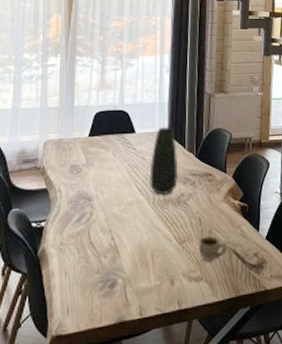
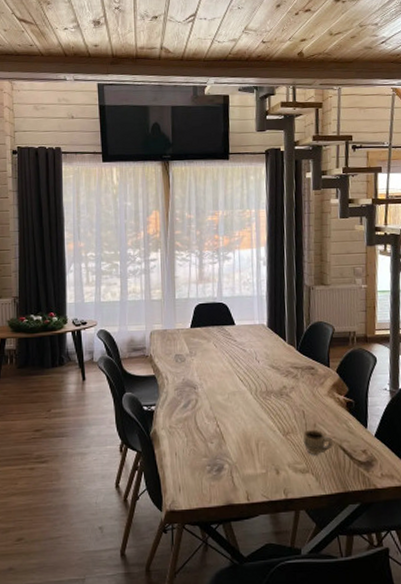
vase: present [149,126,179,196] -> none [250,319,280,387]

